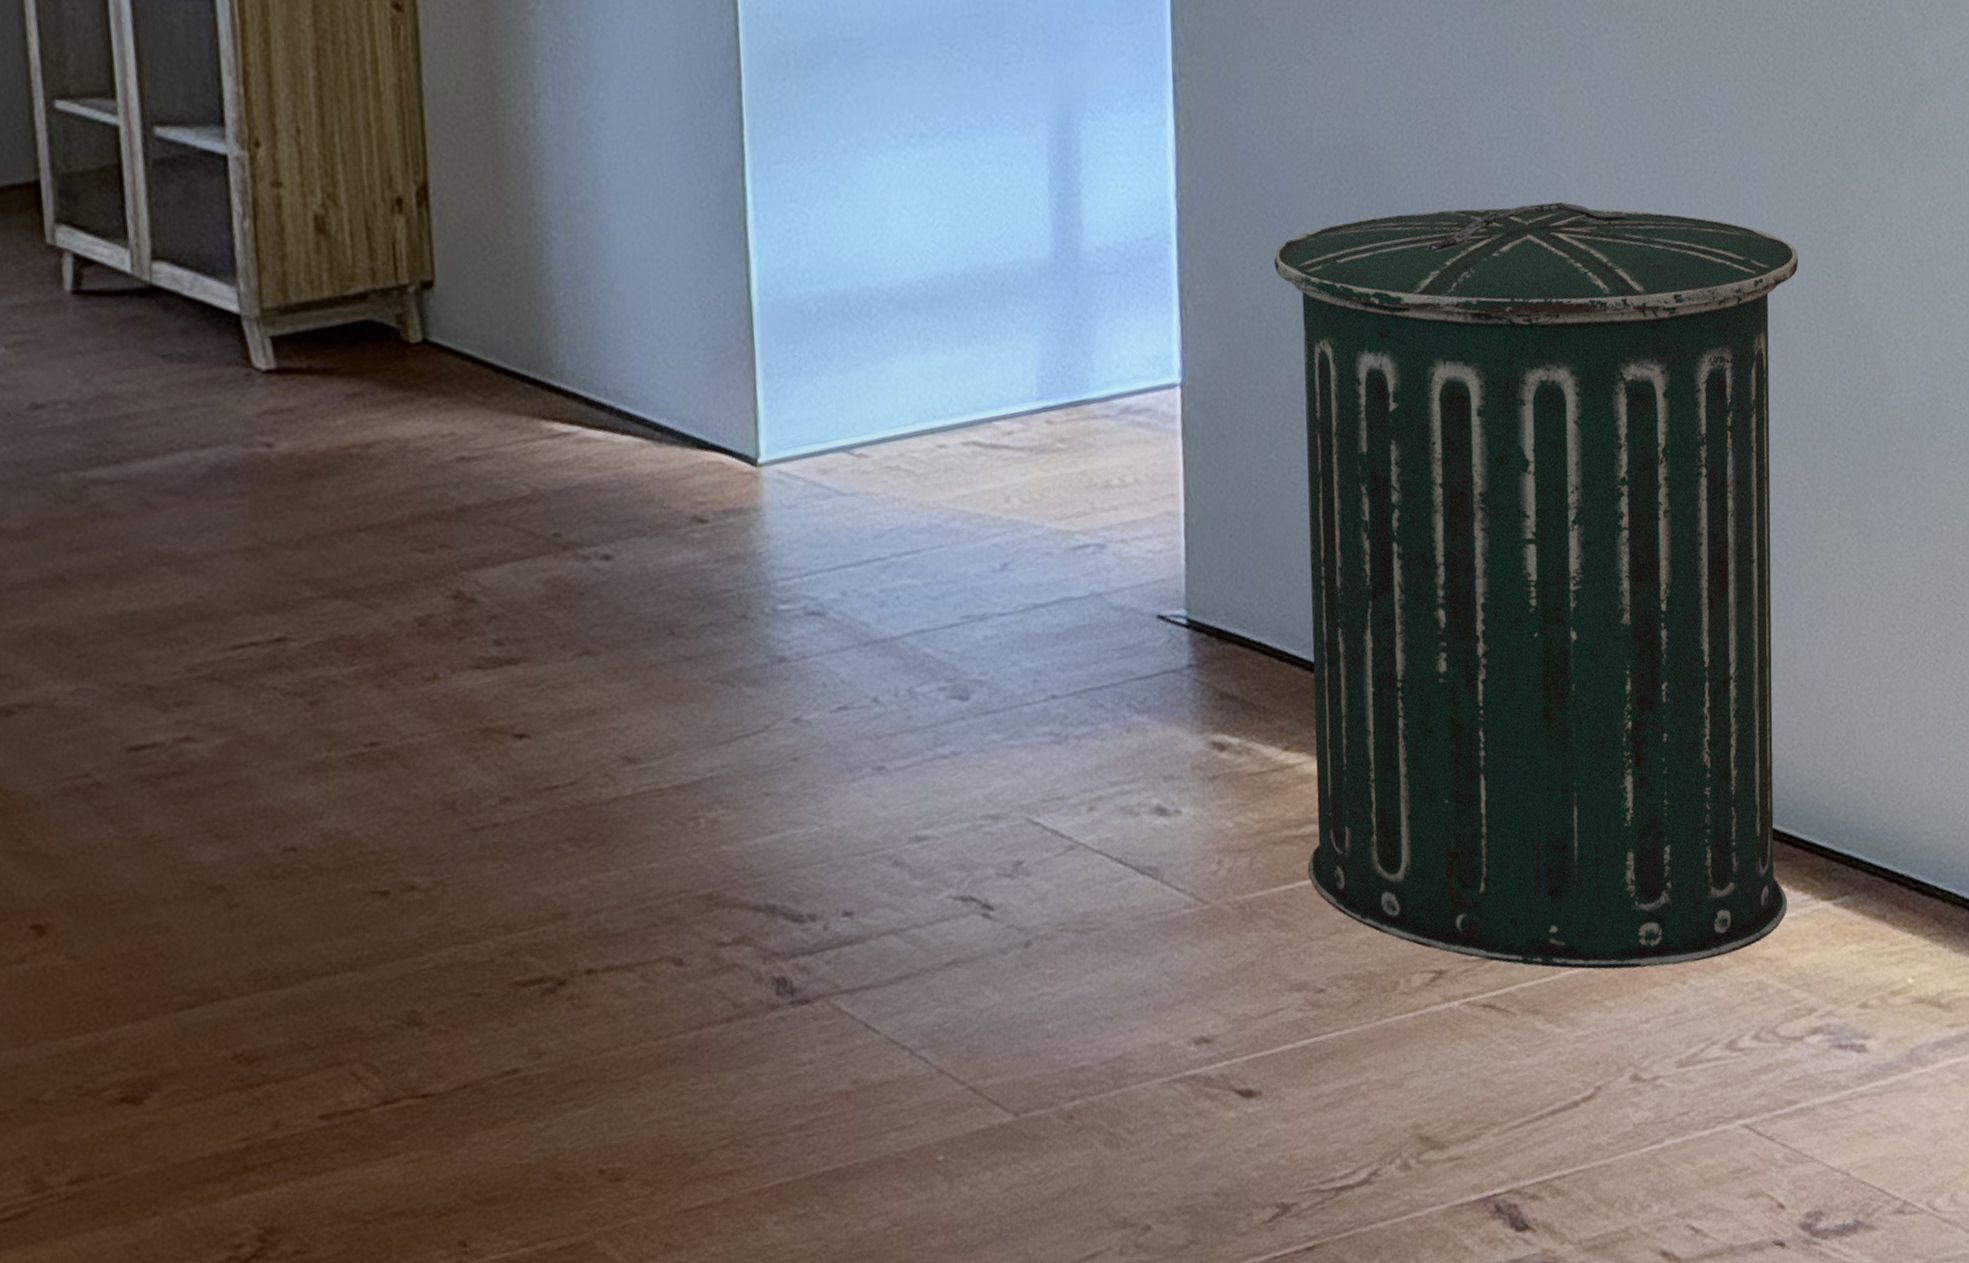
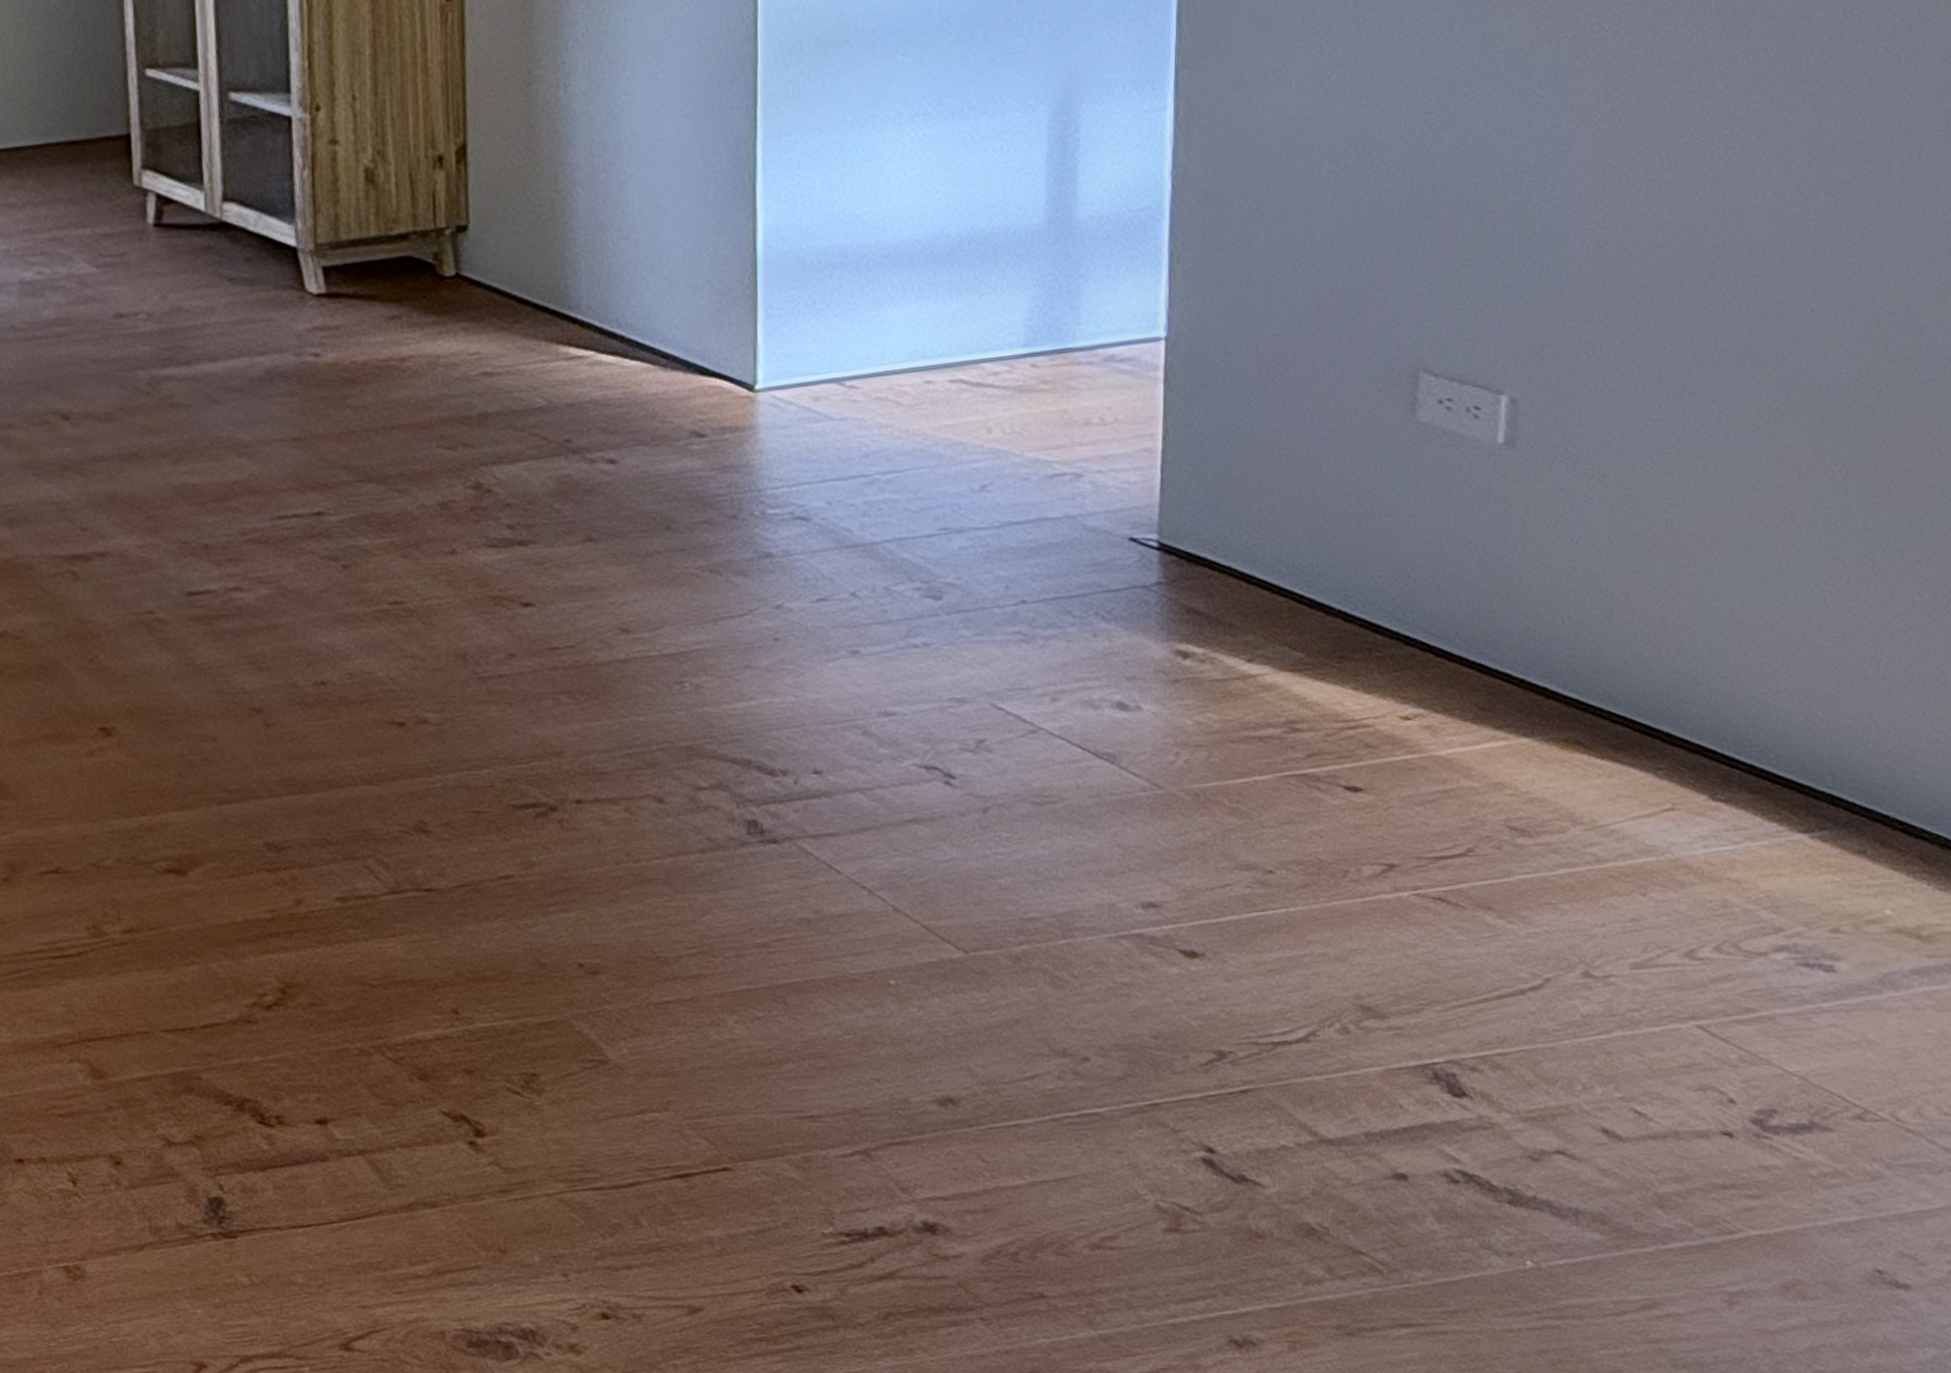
trash can: present [1274,201,1798,969] -> none [1263,188,1819,879]

